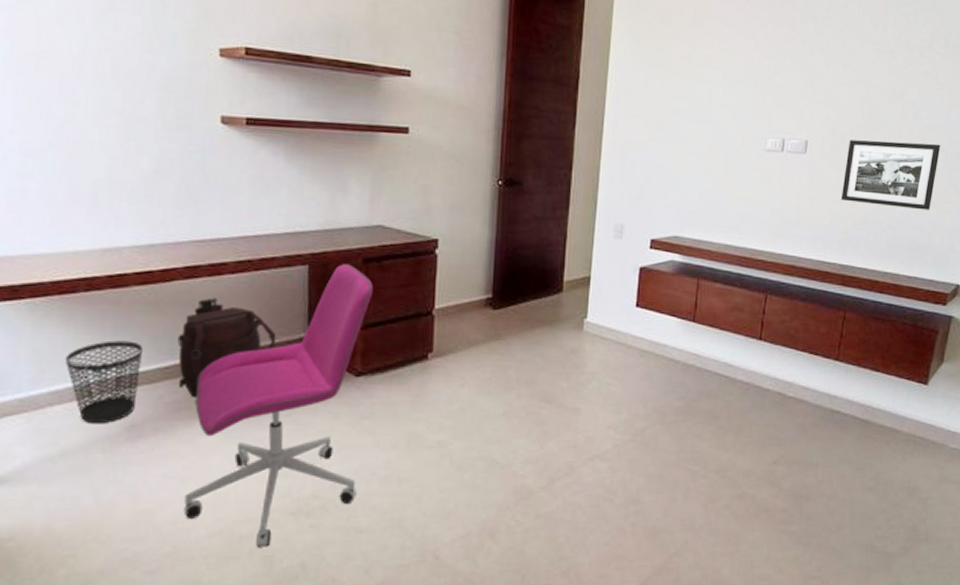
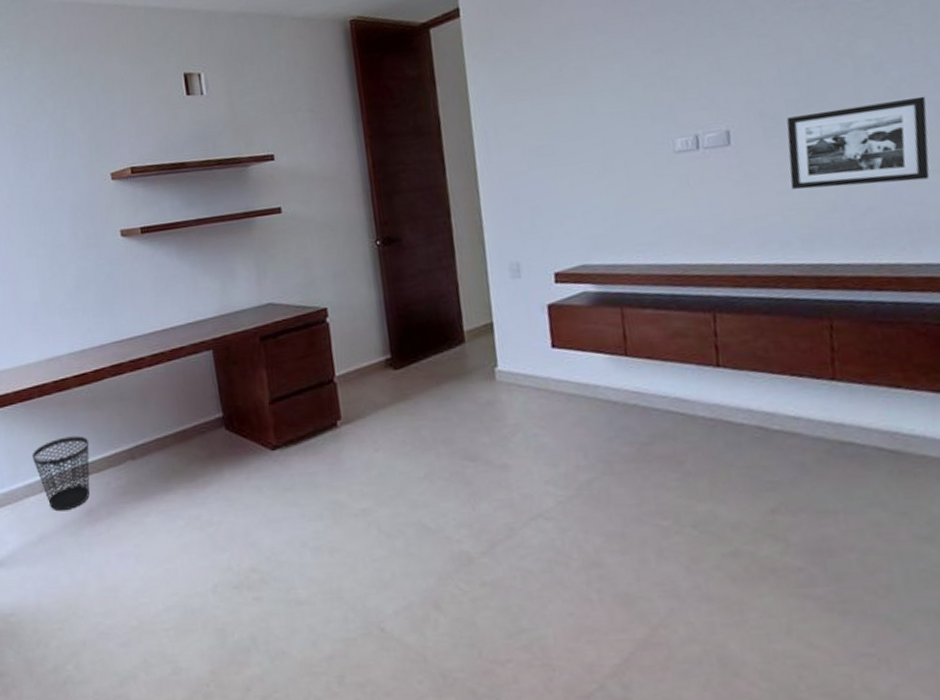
backpack: present [177,297,277,398] -> none [114,390,196,482]
office chair: present [183,264,374,547] -> none [135,344,292,621]

